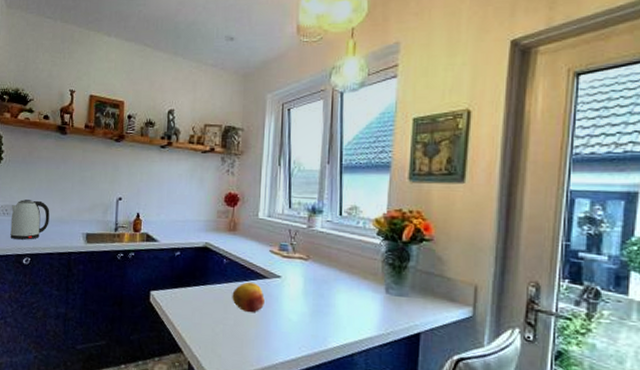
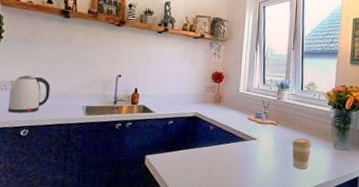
fruit: present [232,282,265,313] -> none [216,144,243,170]
coffee cup: none [327,277,354,318] -> present [292,138,311,169]

